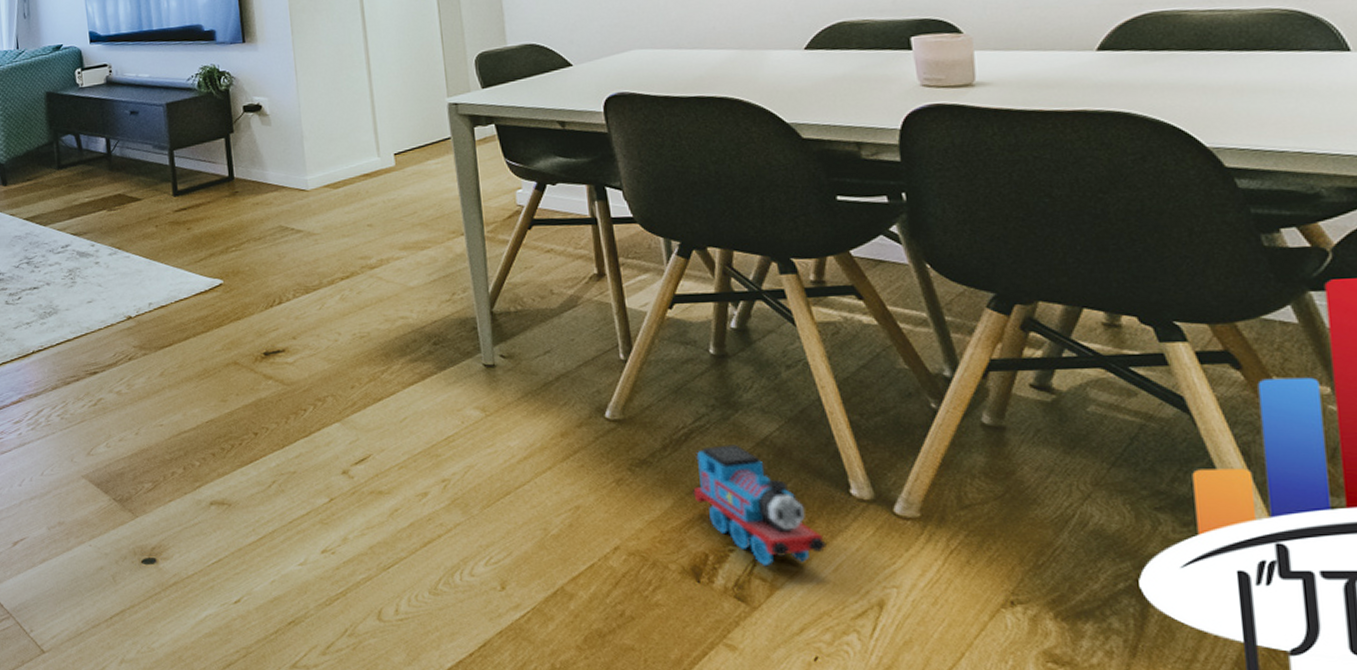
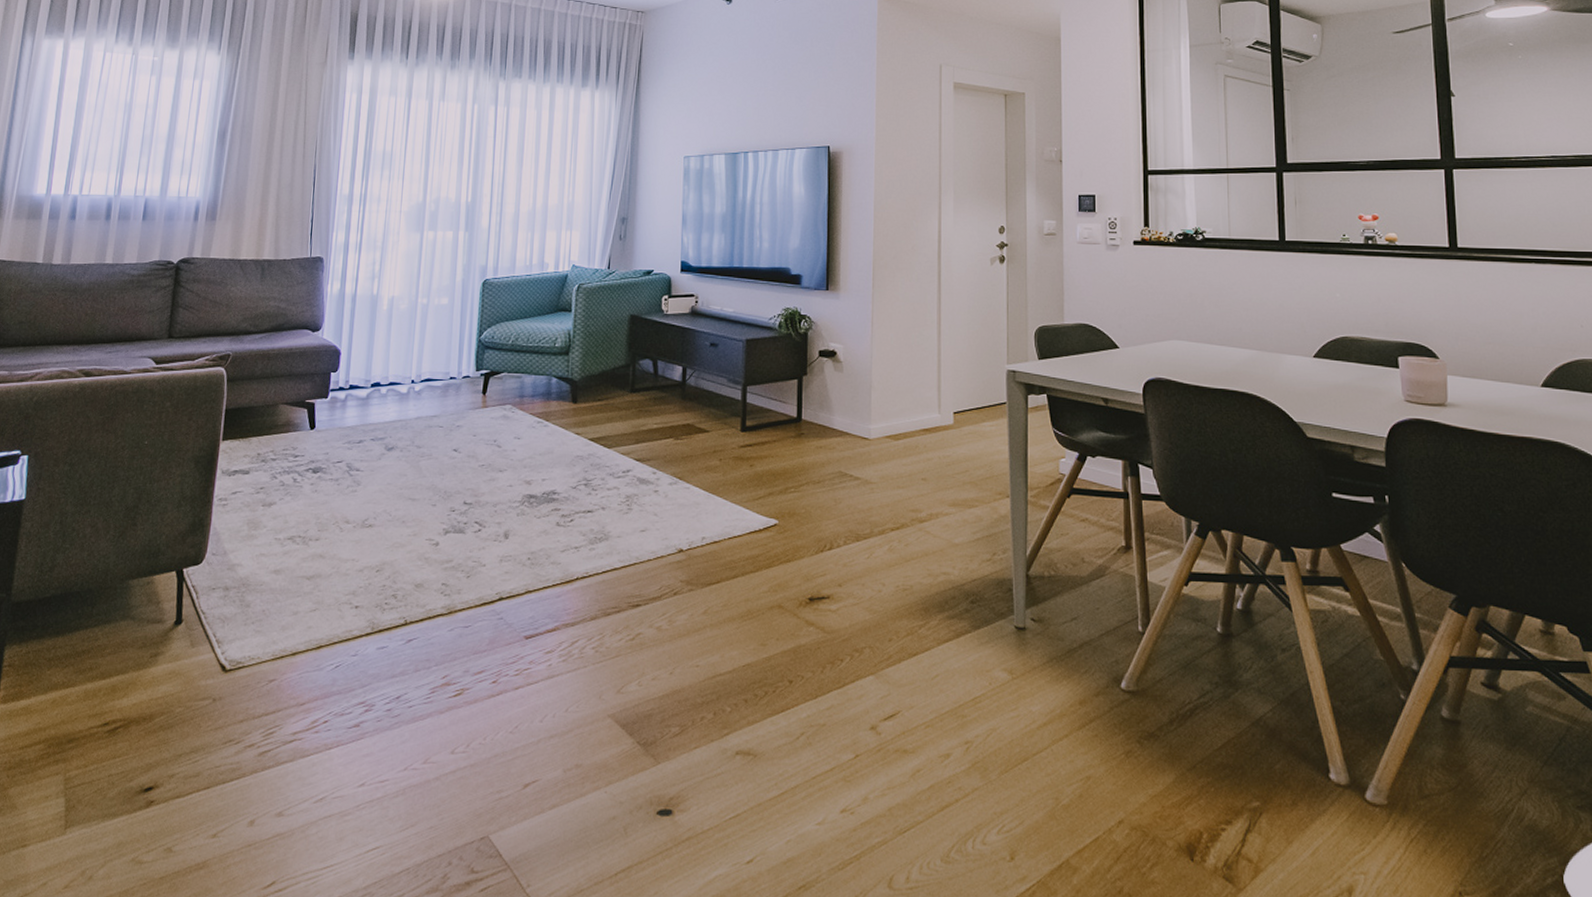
toy train: present [693,444,827,567] -> none [1193,722,1306,847]

